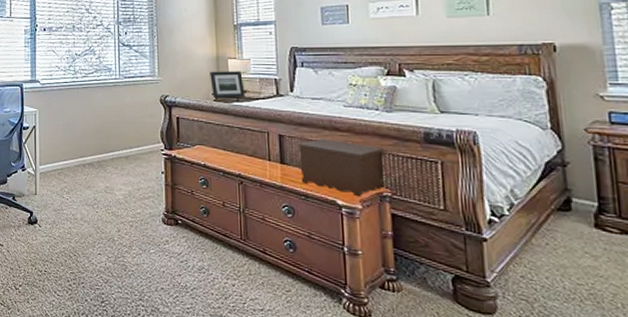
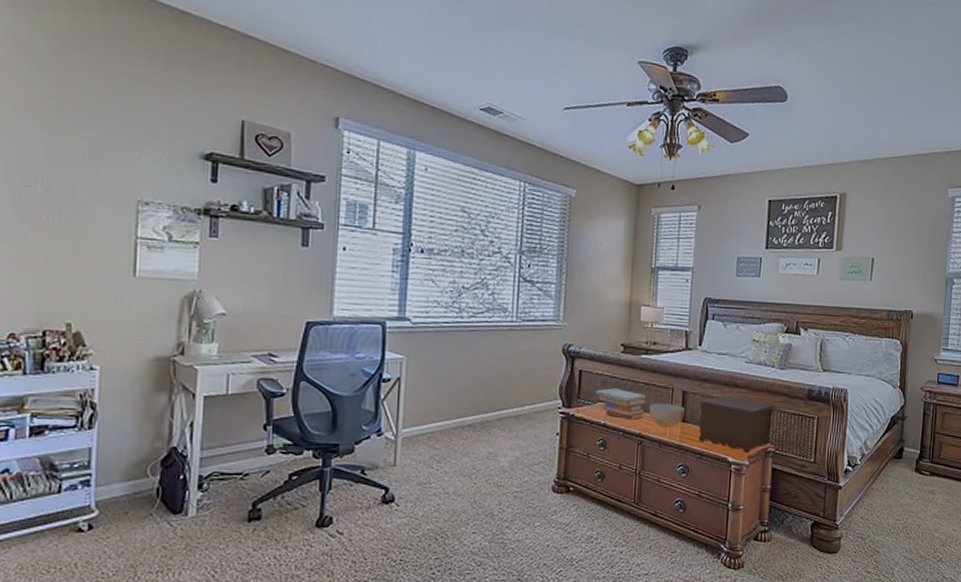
books: none [193,133,242,162] -> present [596,388,646,421]
picture frame: present [210,71,245,99] -> none [620,318,655,351]
bowl: none [245,146,284,169] -> present [648,403,686,428]

